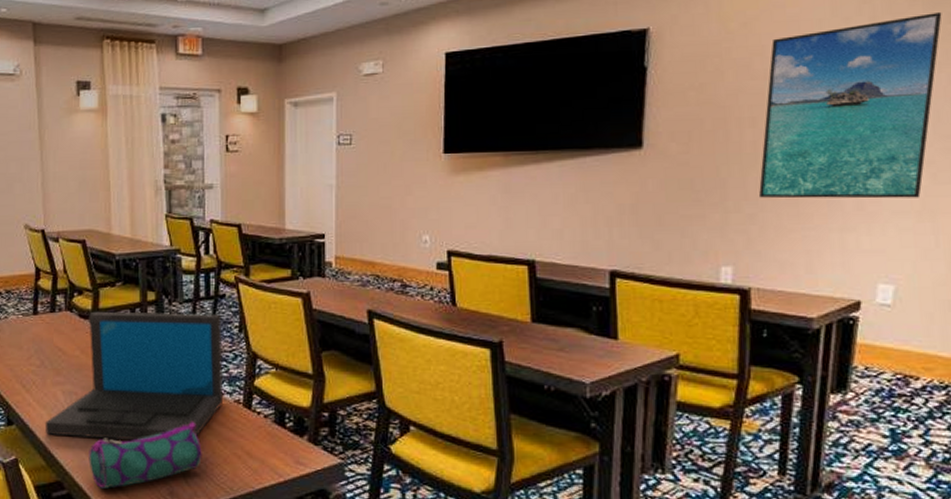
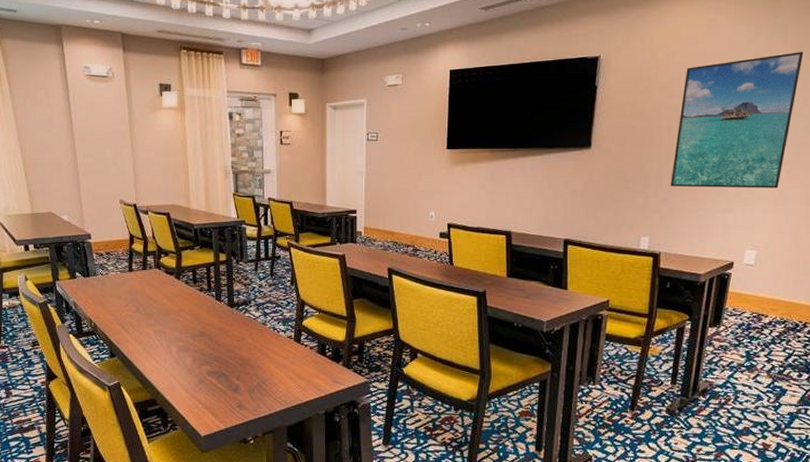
laptop: present [45,311,224,441] -> none [140,269,279,368]
pencil case: present [88,422,202,489] -> none [176,353,263,404]

